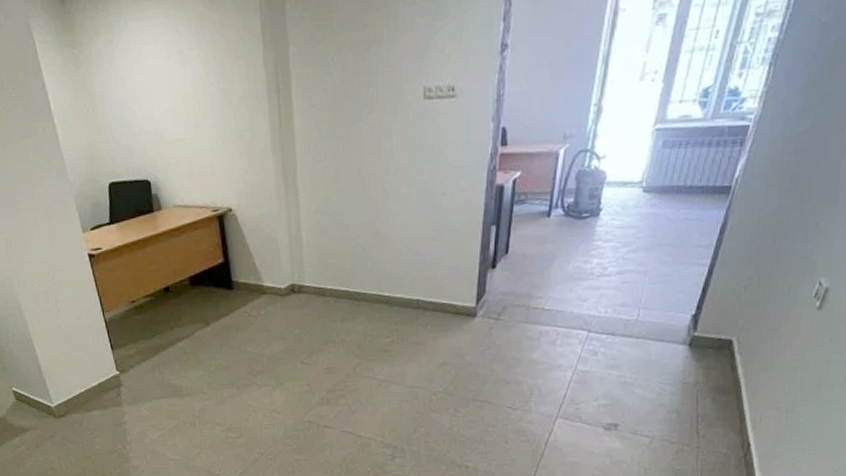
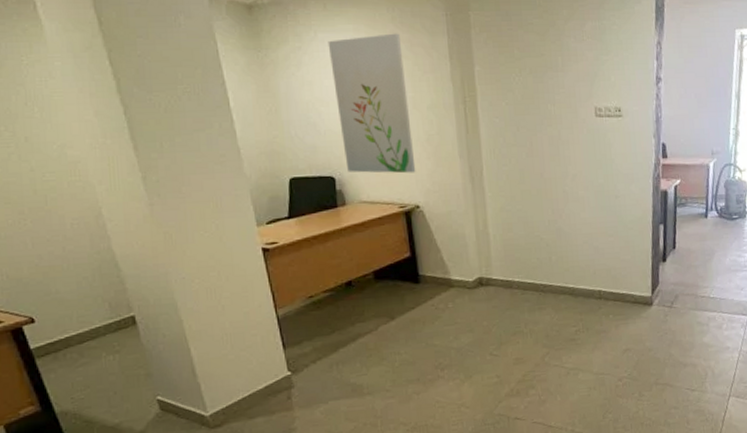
wall art: none [138,14,228,175] -> present [327,33,416,174]

